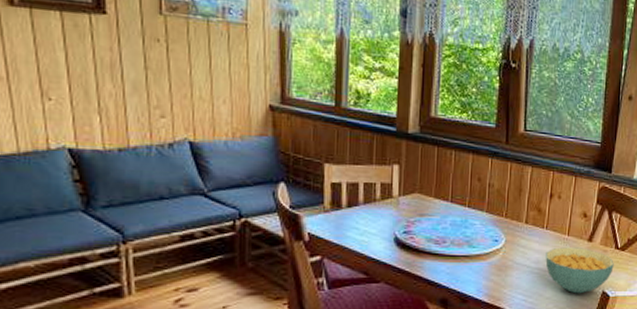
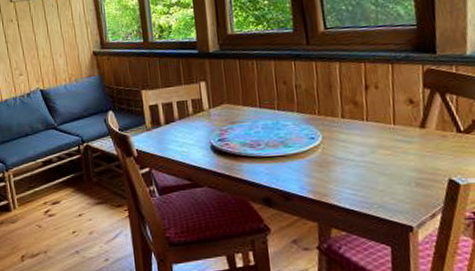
cereal bowl: present [545,247,614,294] -> none [370,135,459,185]

